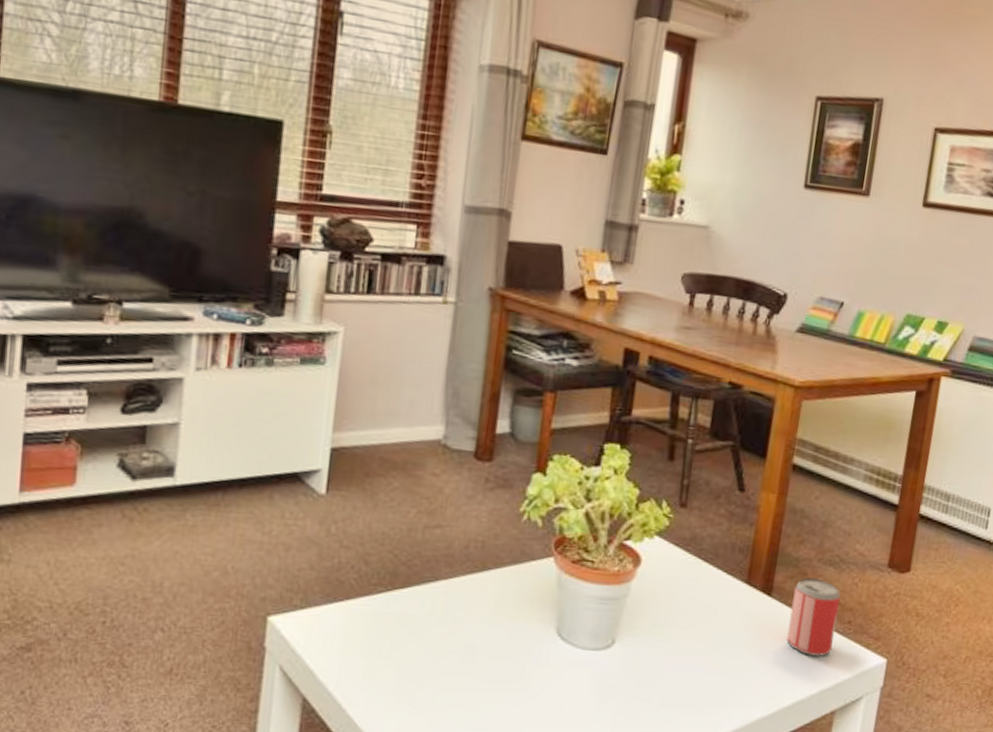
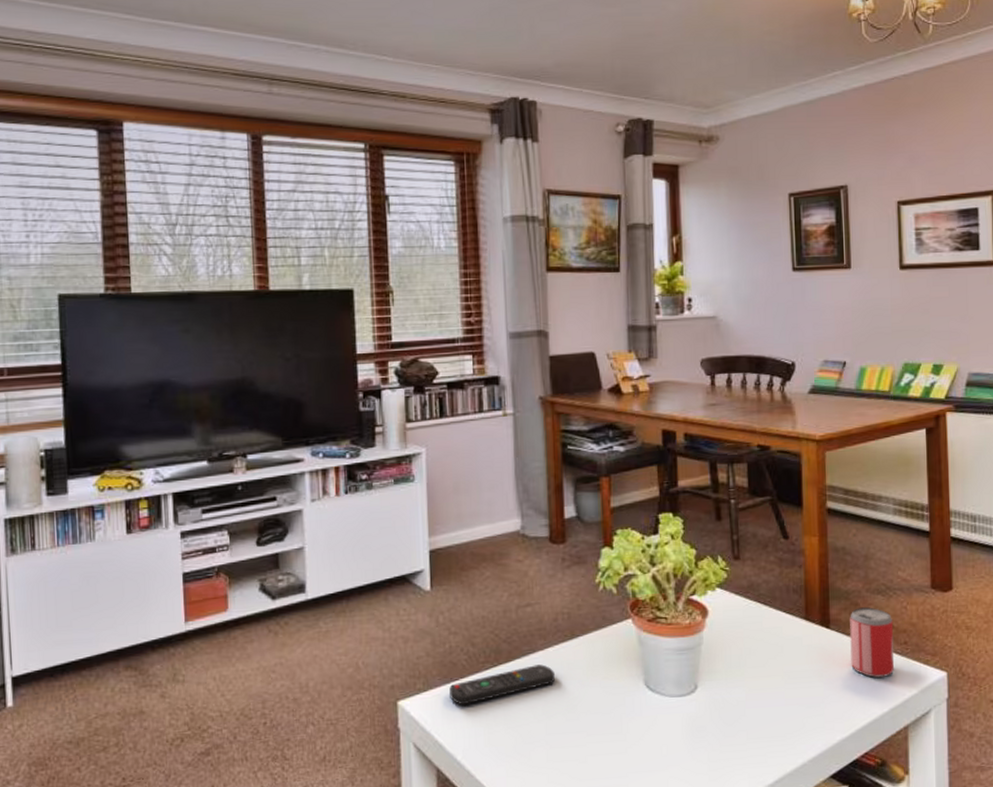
remote control: none [330,595,456,630] -> present [449,664,555,706]

